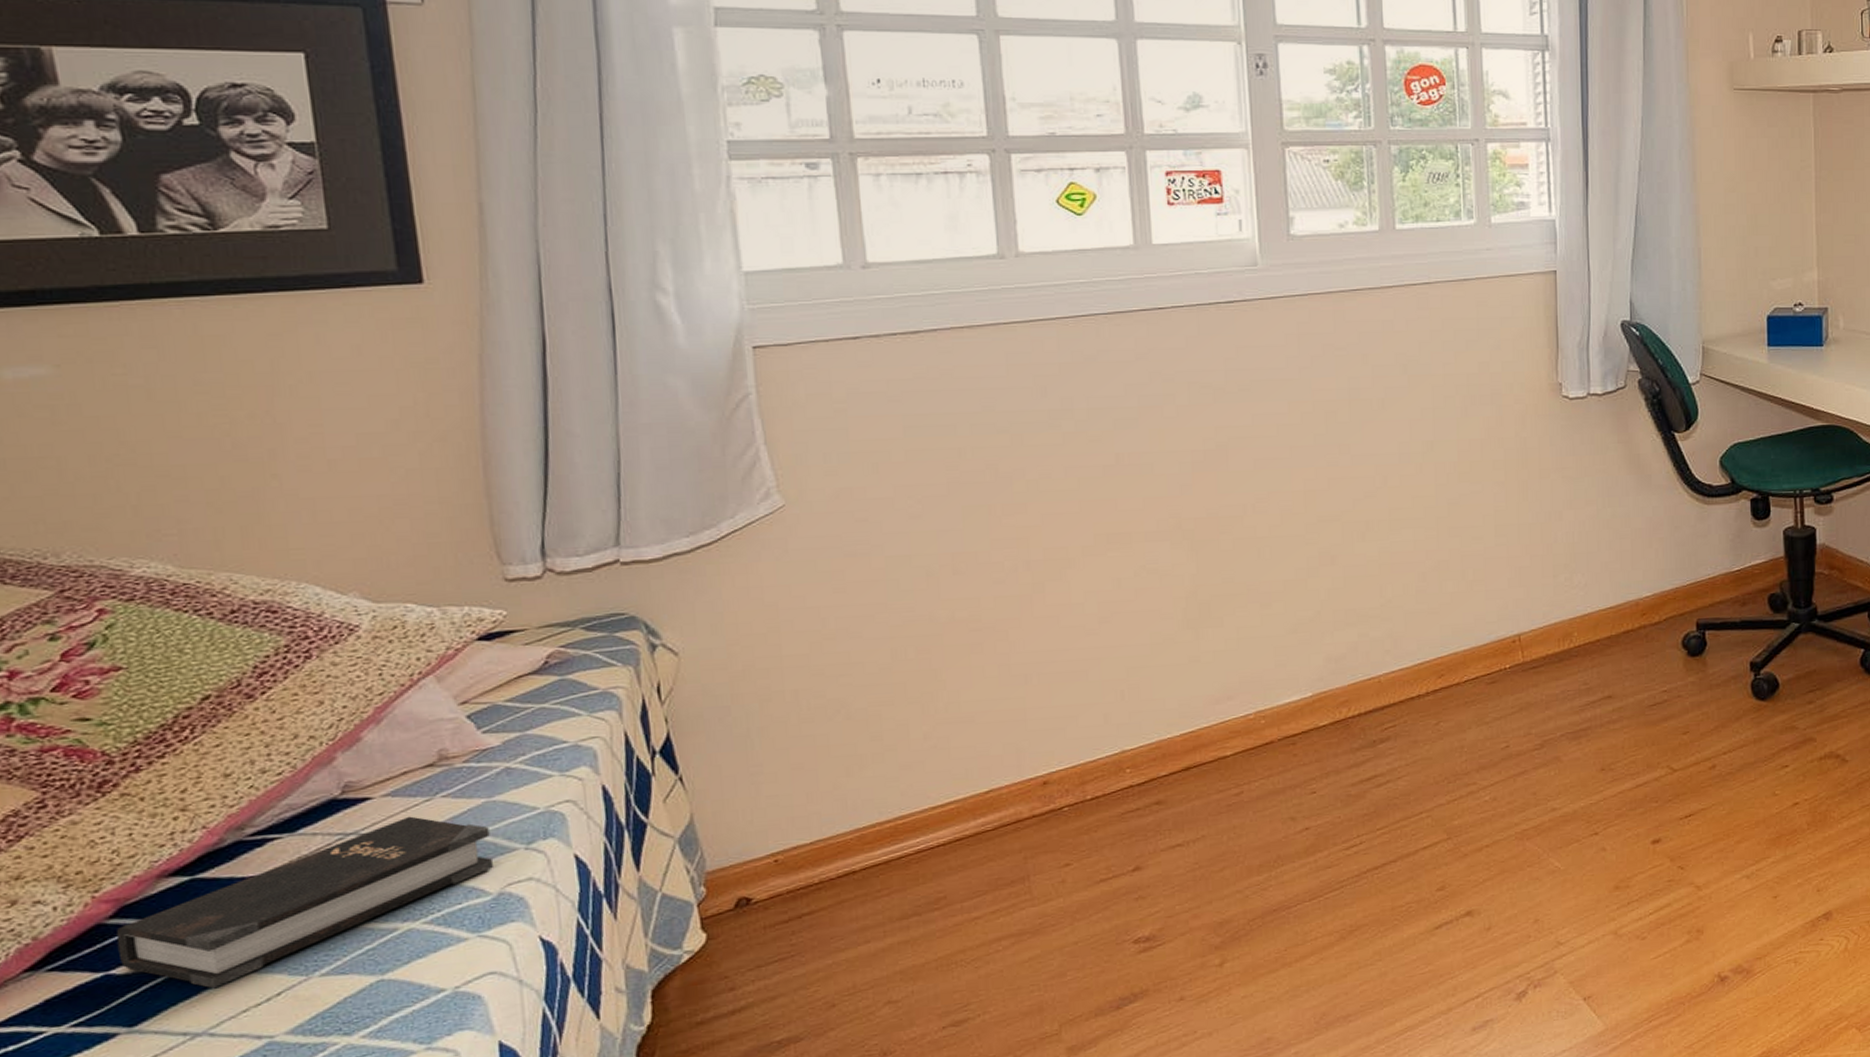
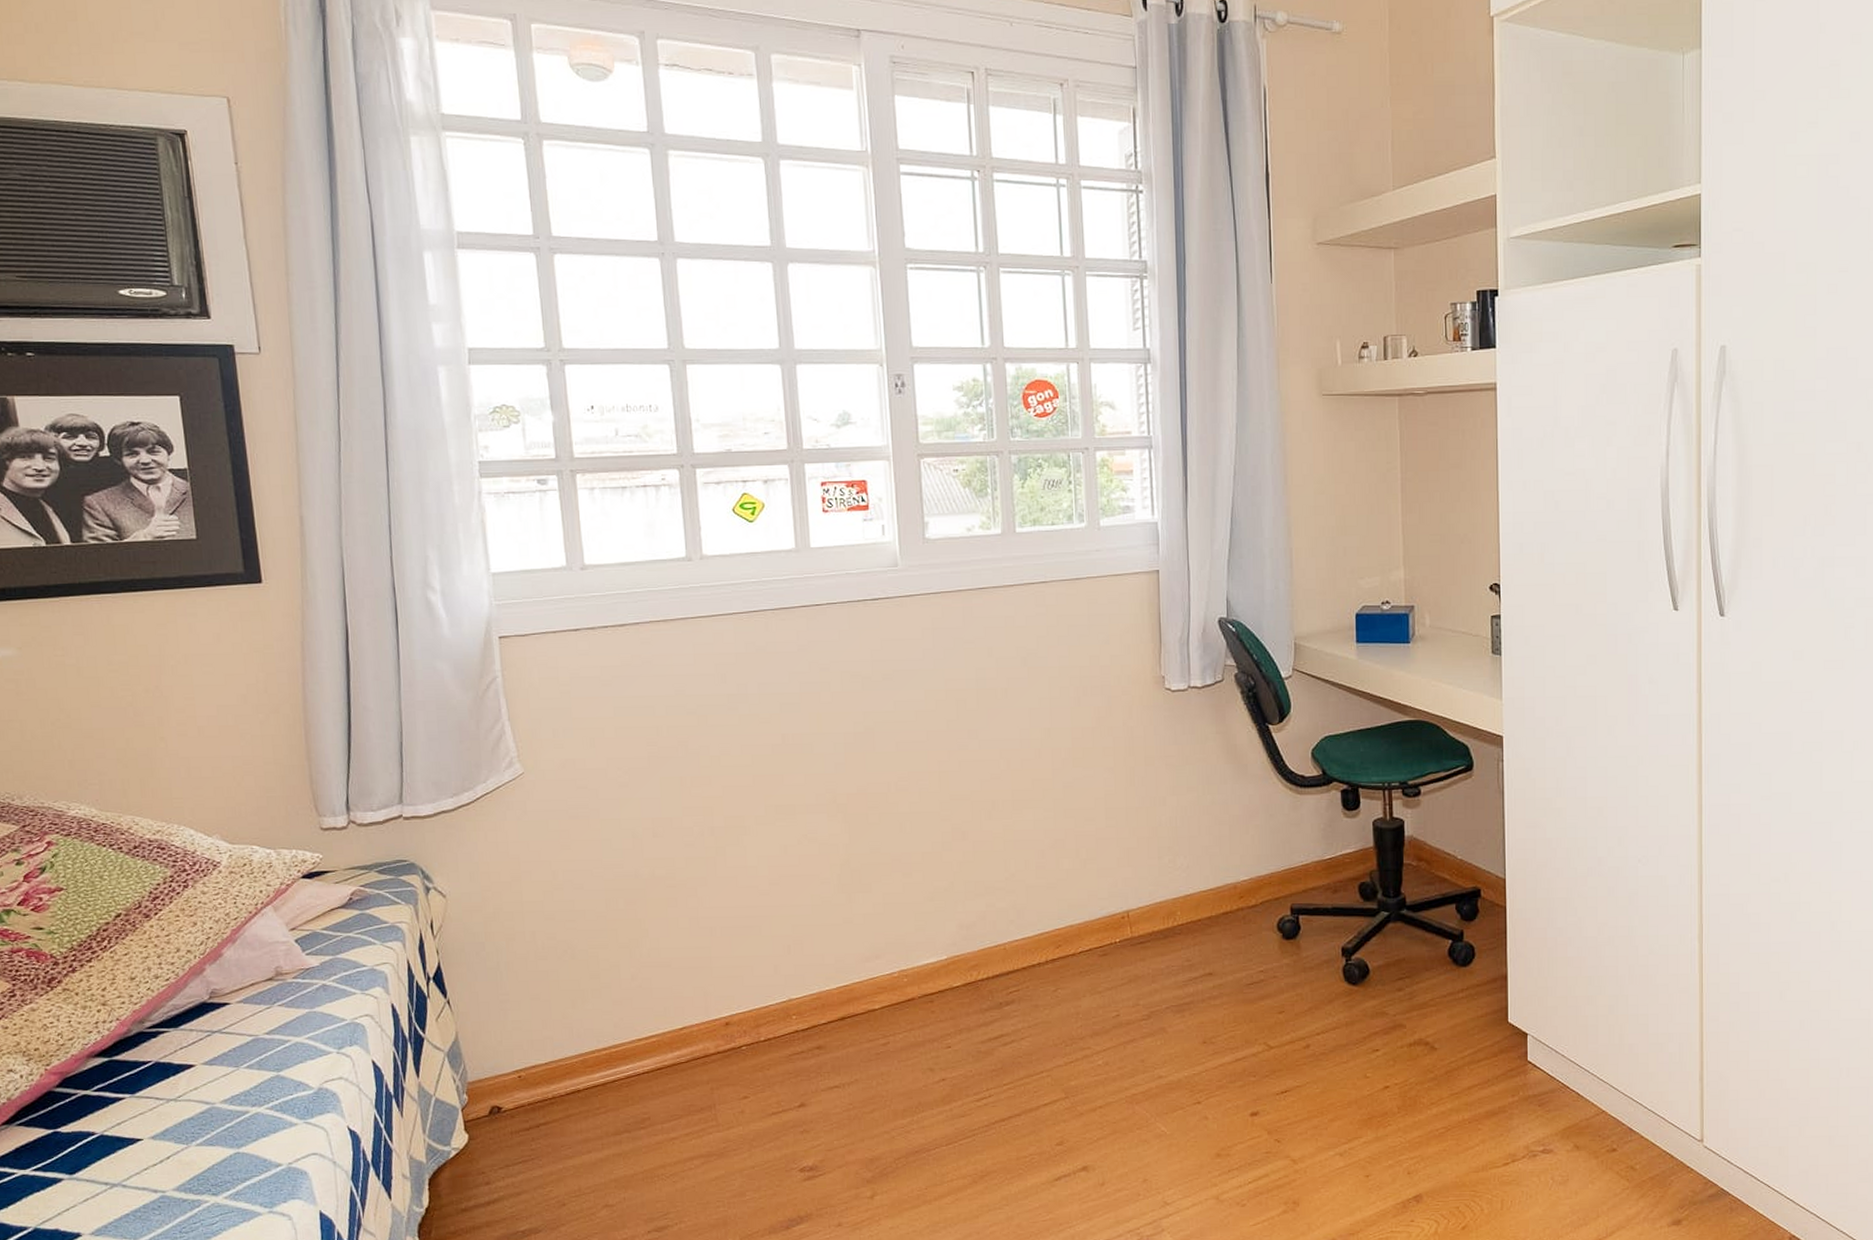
hardback book: present [116,816,493,989] -> none [61,1020,314,1149]

